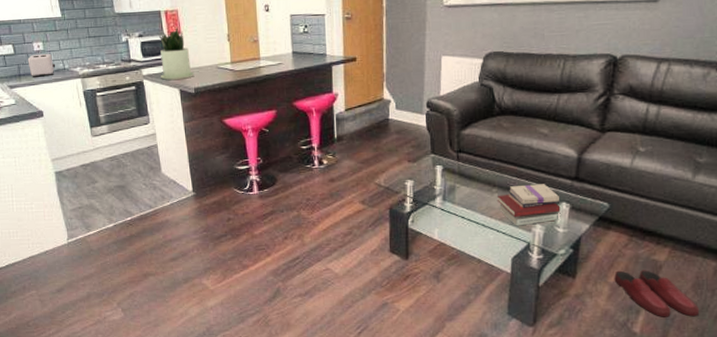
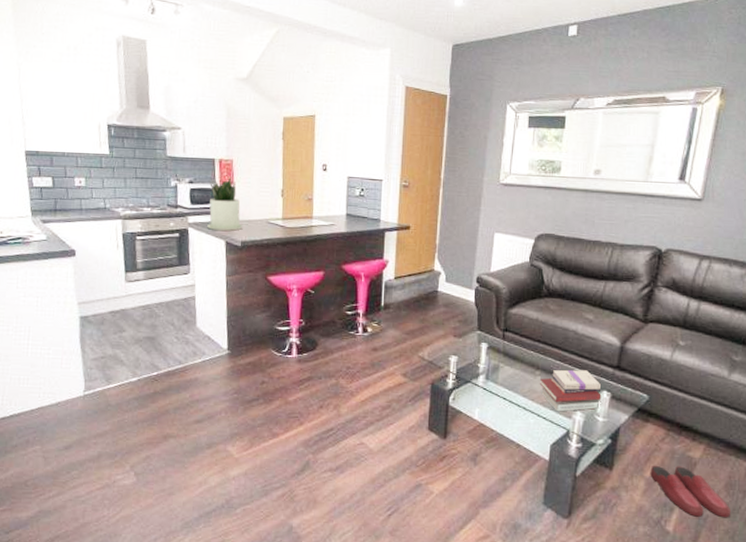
toaster: present [27,53,56,77] -> none [66,189,96,214]

